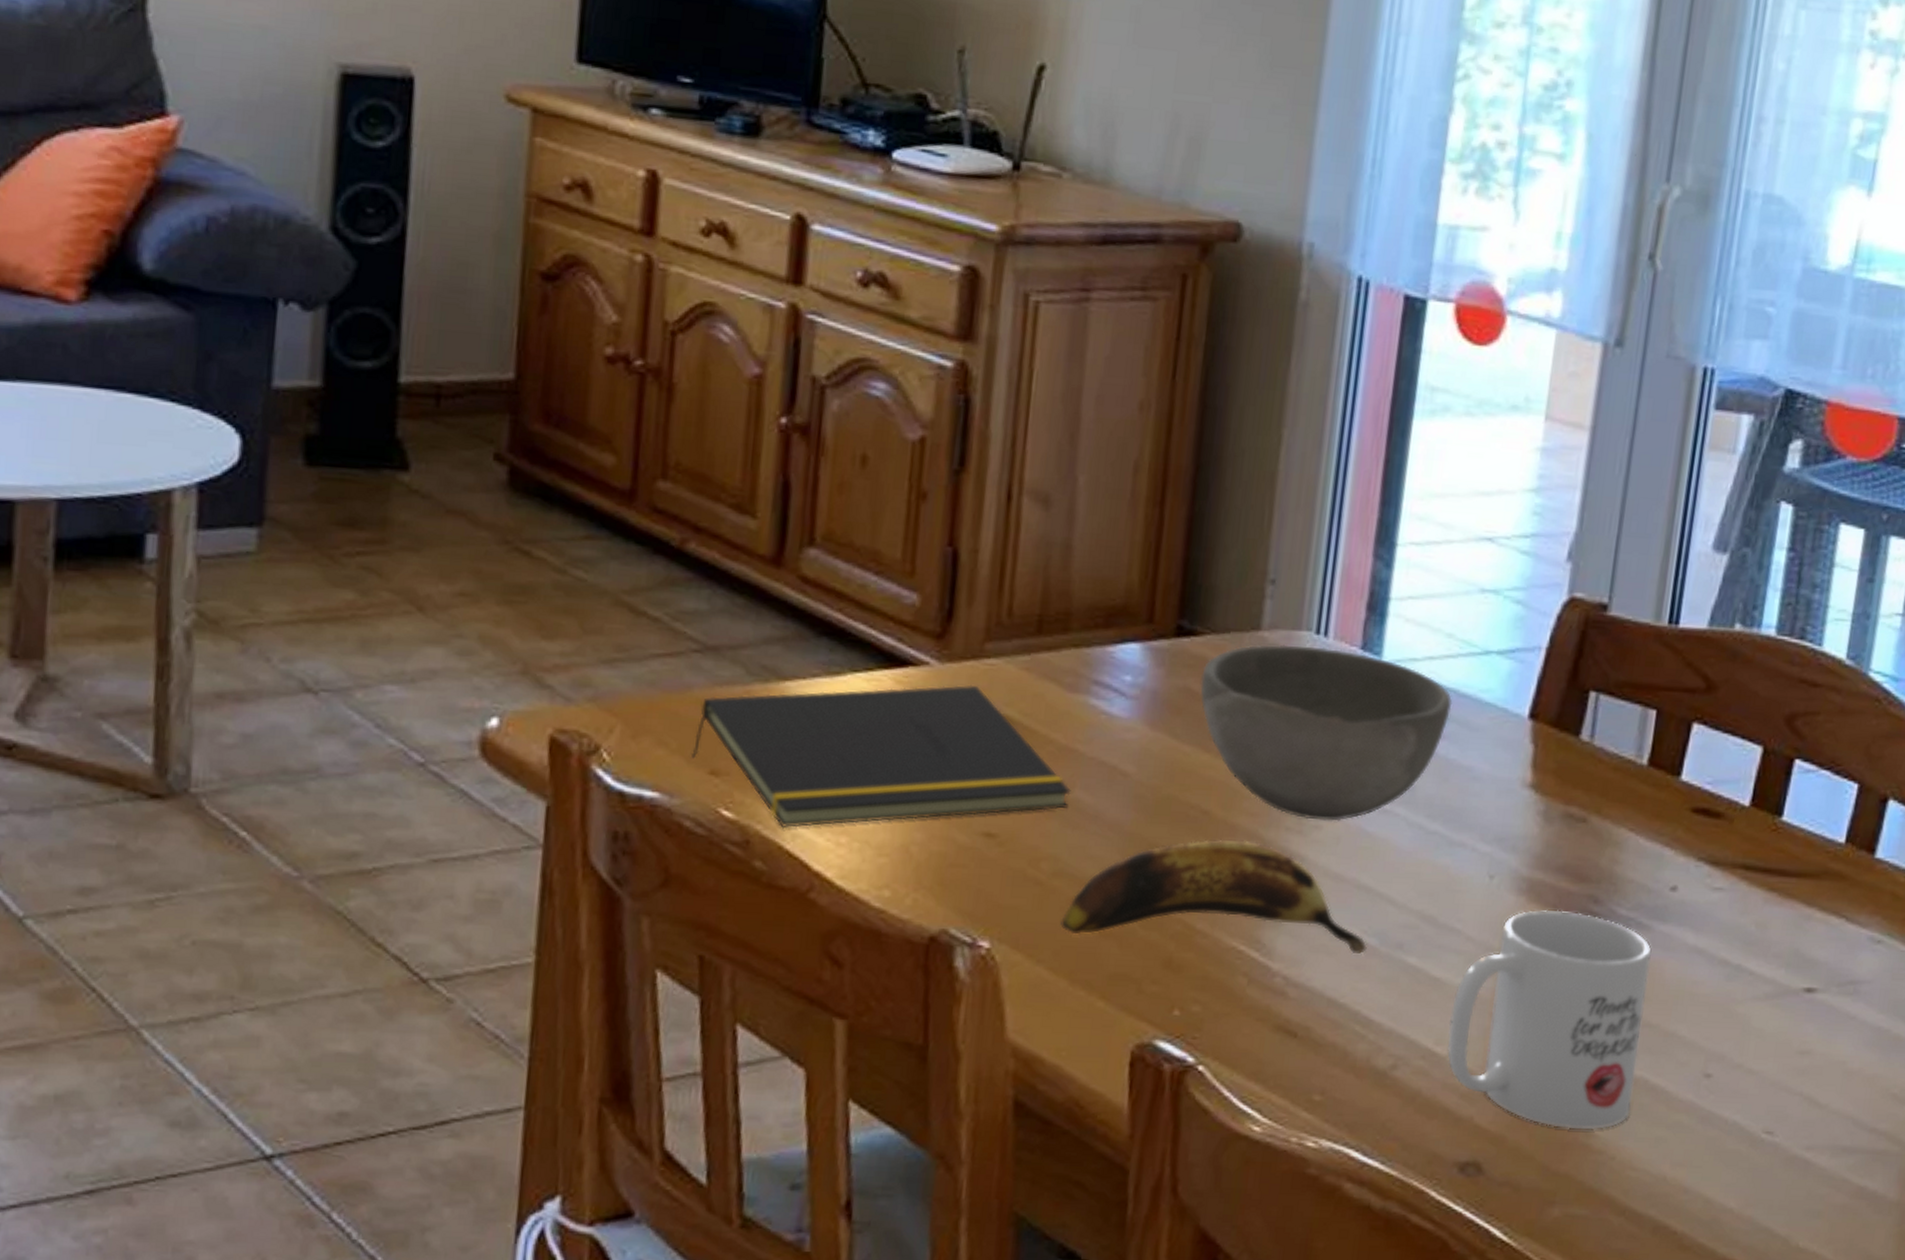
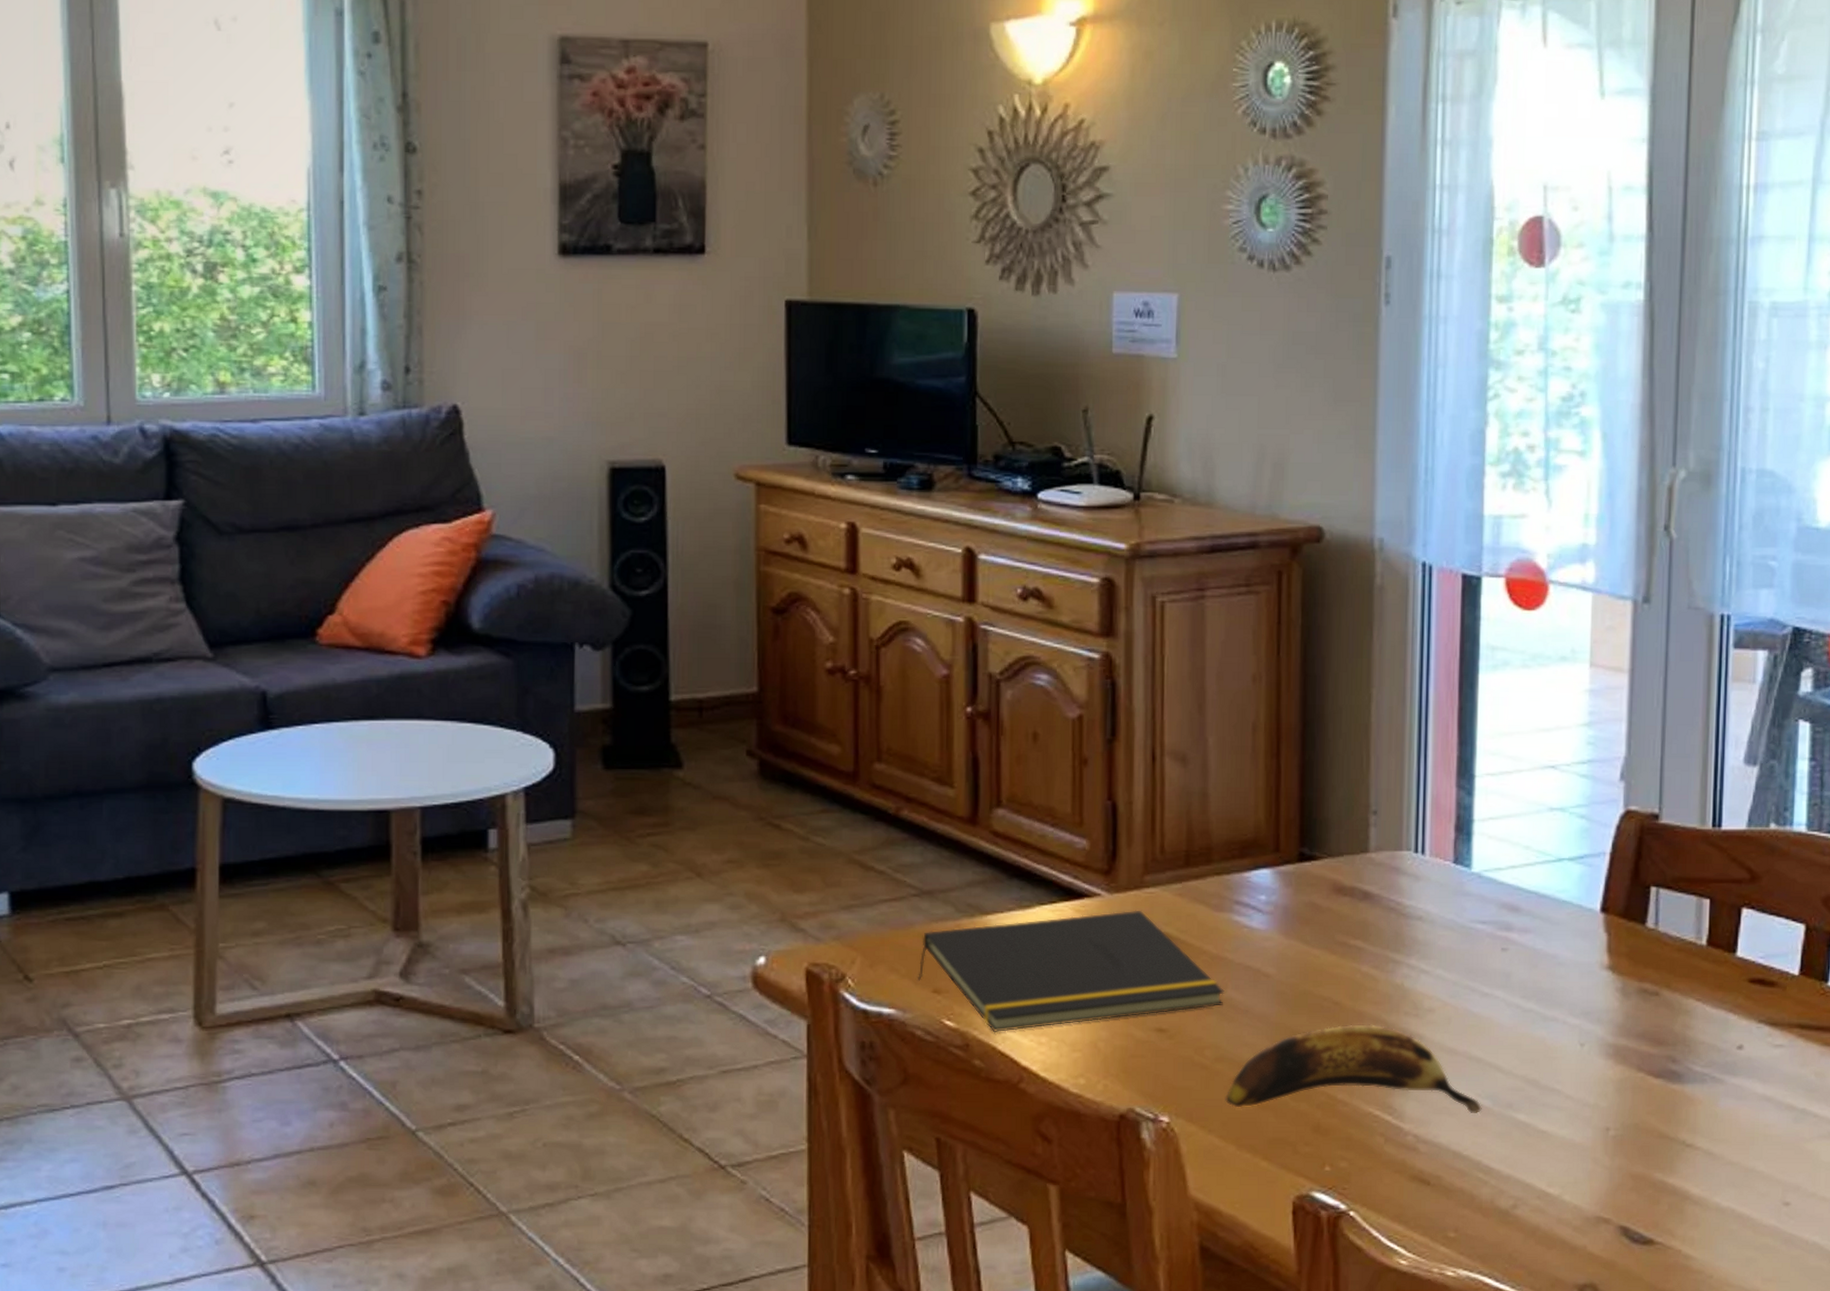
bowl: present [1199,644,1453,822] -> none [1323,863,1535,1005]
mug: present [1447,909,1652,1130] -> none [1558,1069,1726,1254]

